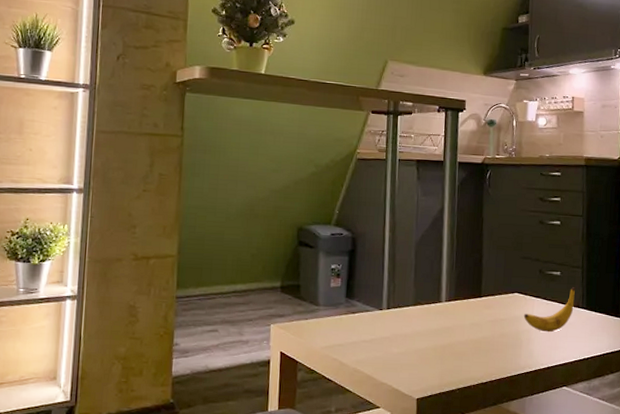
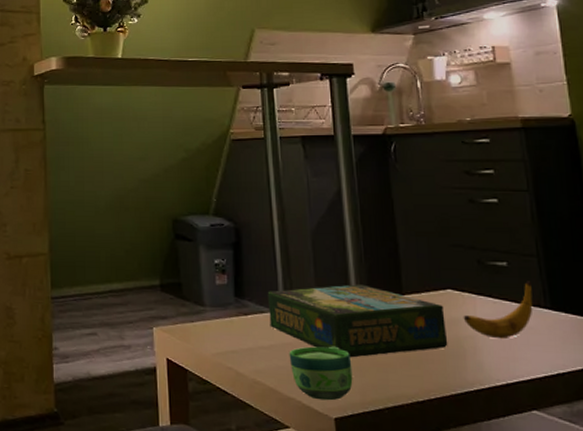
board game: none [373,288,511,349] -> present [267,284,448,358]
cup: none [386,339,436,384] -> present [289,346,353,401]

